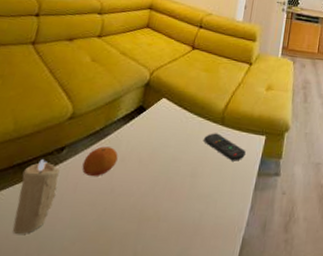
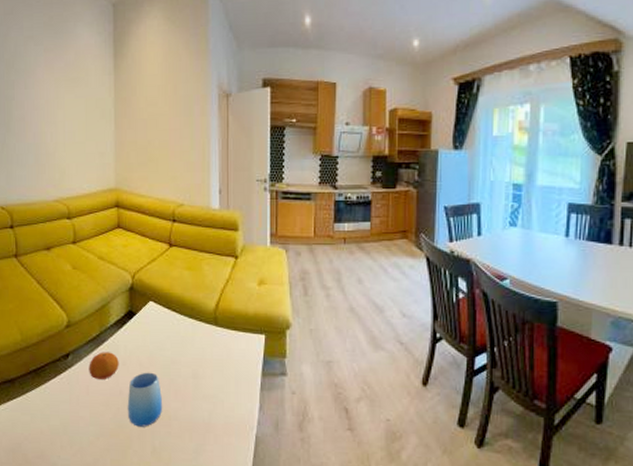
candle: present [13,159,60,235] -> none [39,365,72,431]
cup: none [113,169,157,230] -> present [127,372,163,427]
remote control: present [204,133,246,161] -> none [200,334,245,362]

